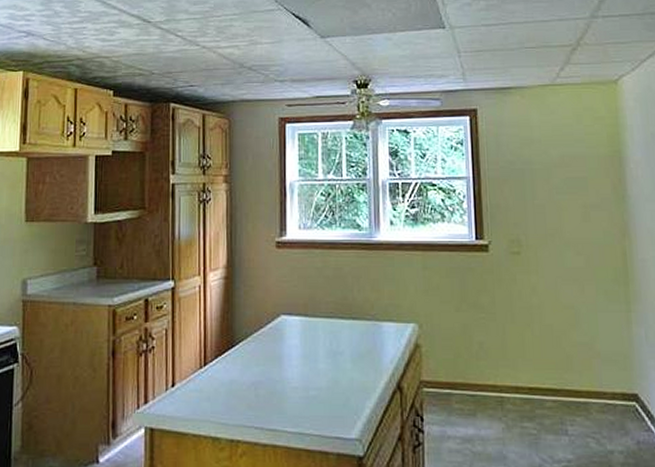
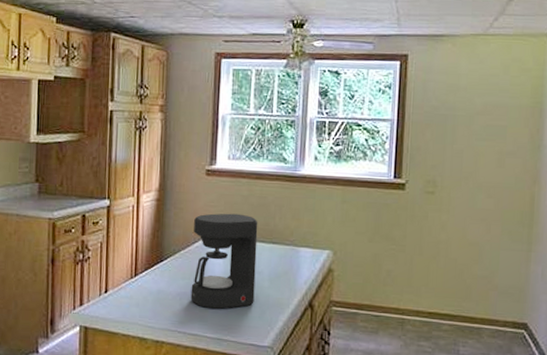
coffee maker: none [266,288,337,398] -> present [190,213,258,309]

